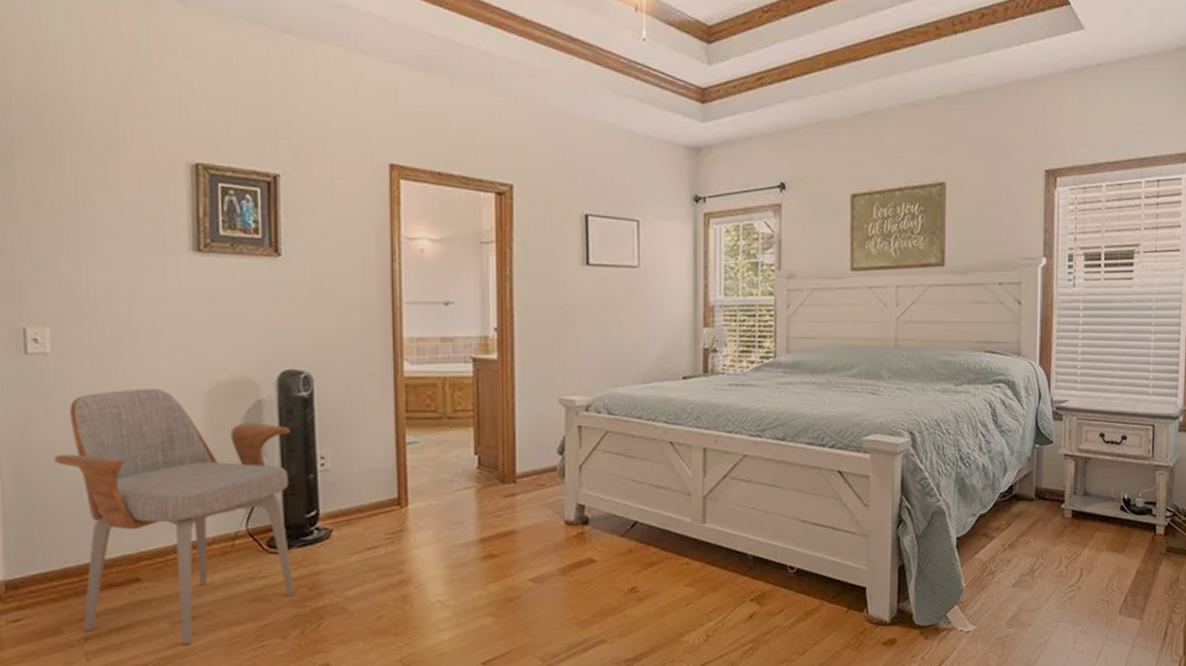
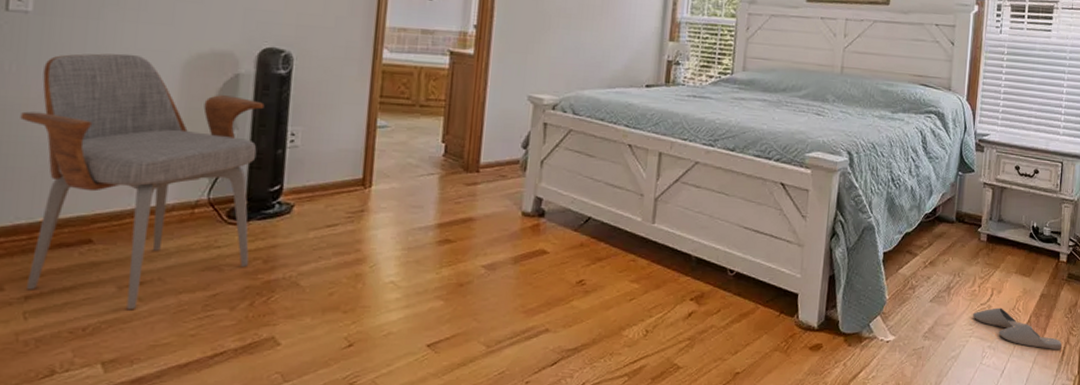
slippers: none [1061,588,1163,631] -> present [973,308,1062,350]

